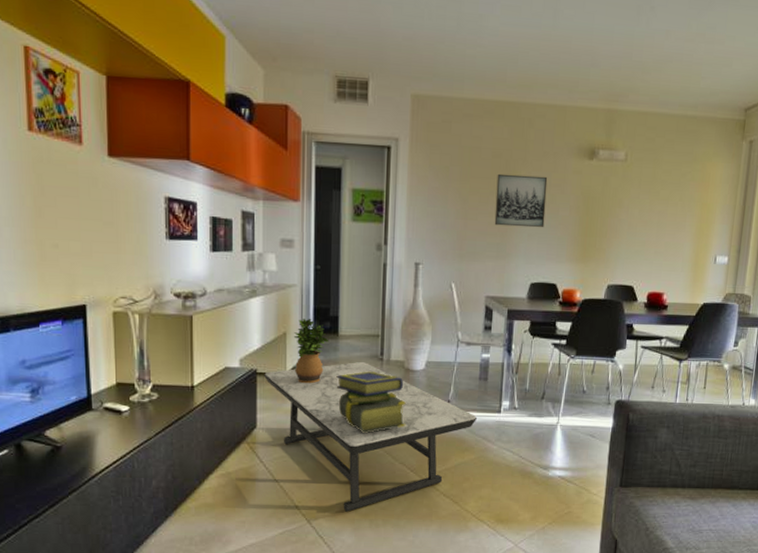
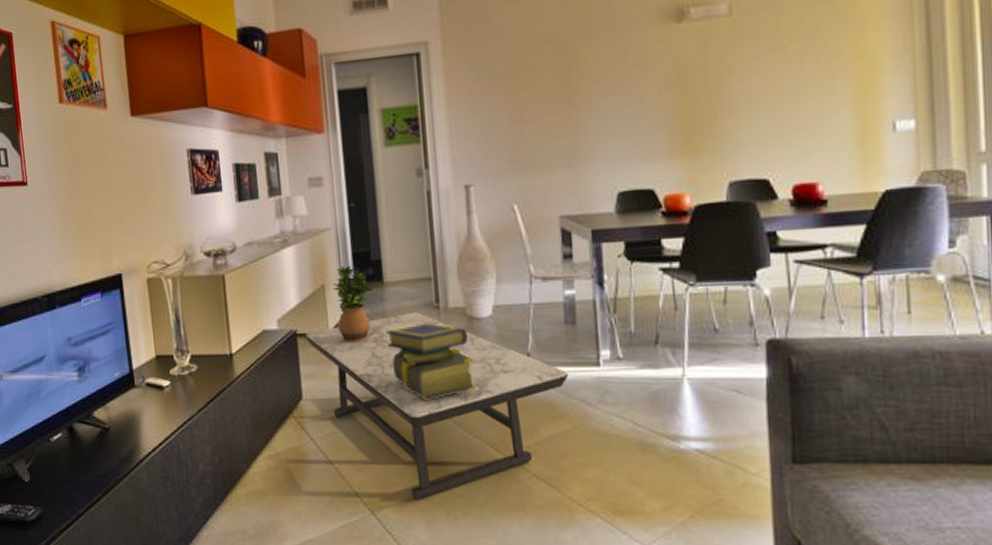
wall art: present [494,173,548,228] -> none [555,54,627,126]

